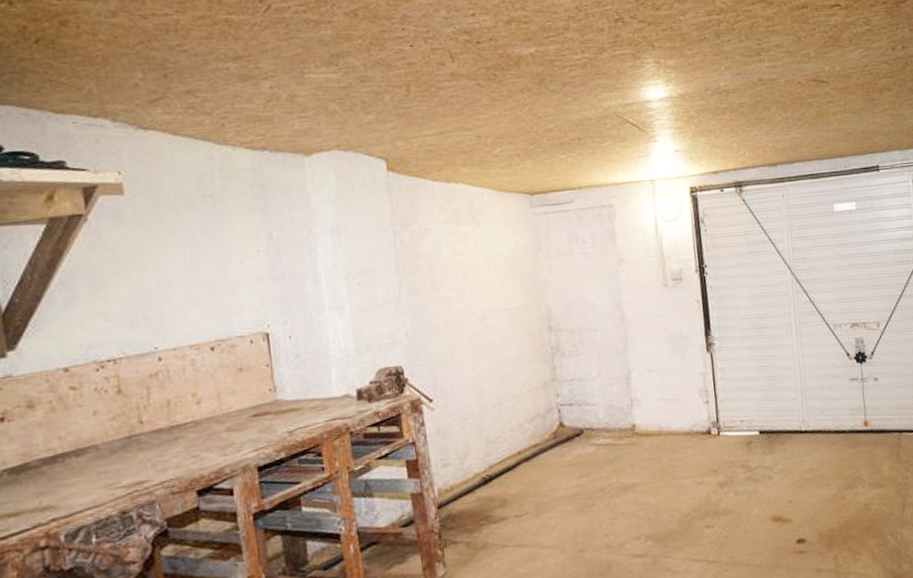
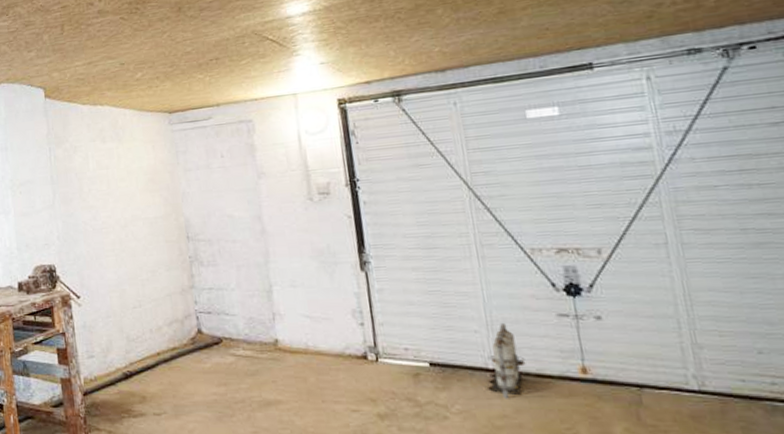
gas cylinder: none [800,389,828,455] -> present [486,322,526,399]

